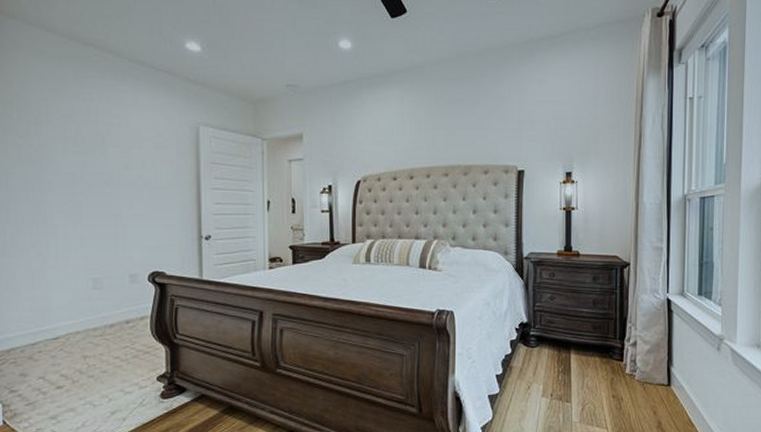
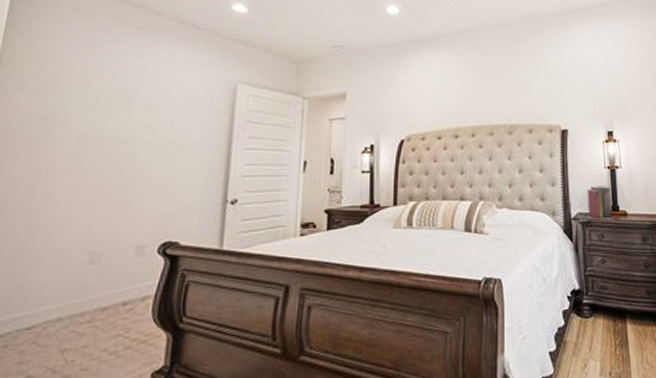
books: none [540,227,564,259] -> present [587,186,612,219]

